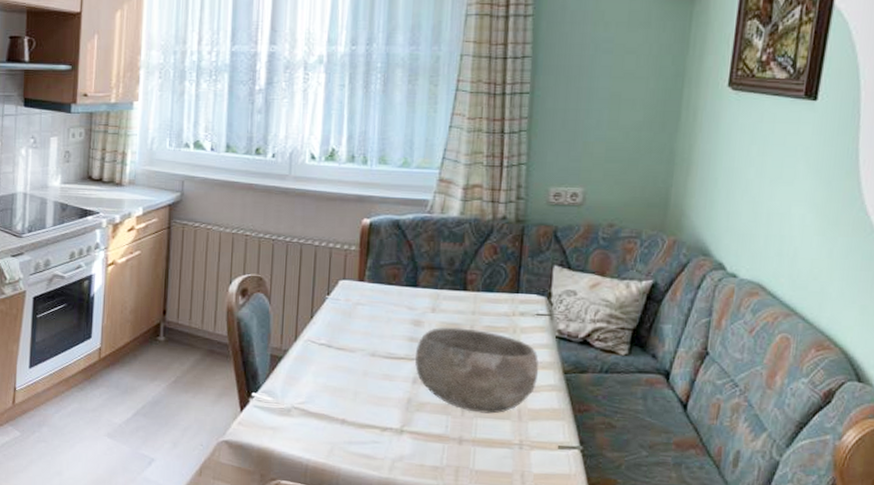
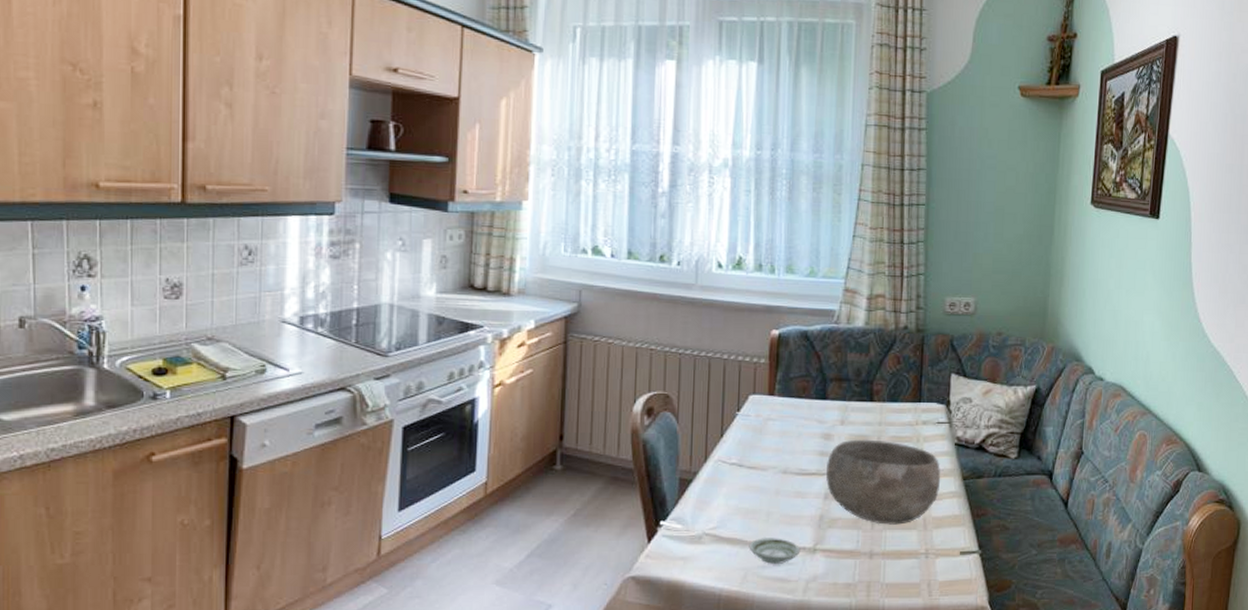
saucer: none [336,414,387,442] -> present [749,536,801,564]

